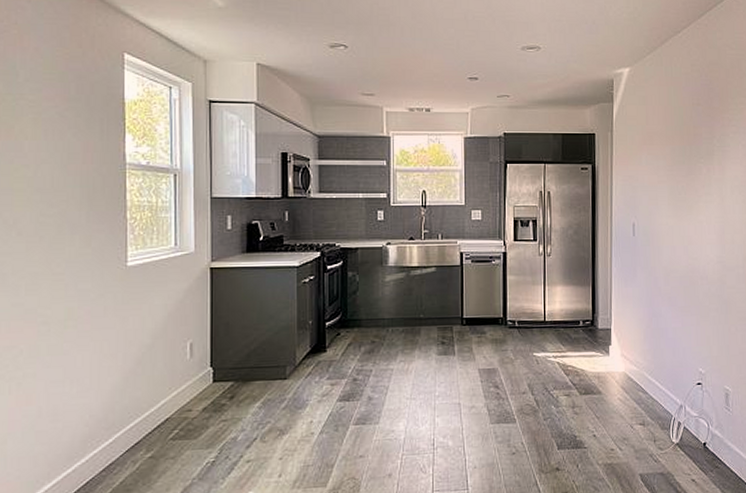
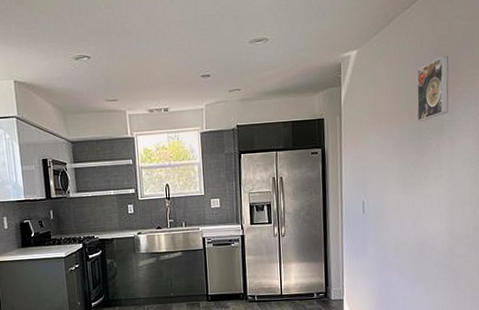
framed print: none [687,81,719,144] -> present [416,55,449,121]

